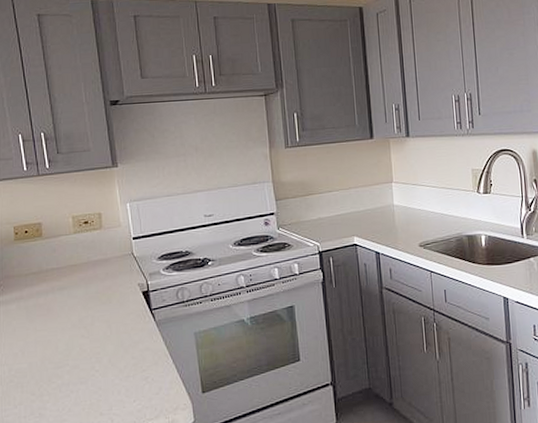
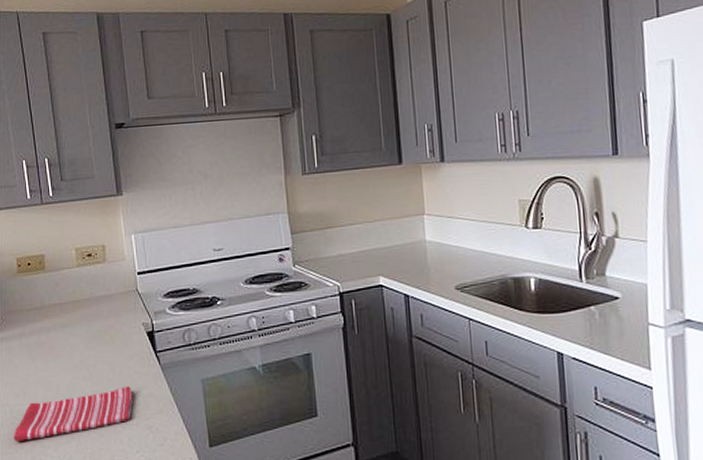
dish towel: none [12,342,130,399] -> present [13,386,134,443]

